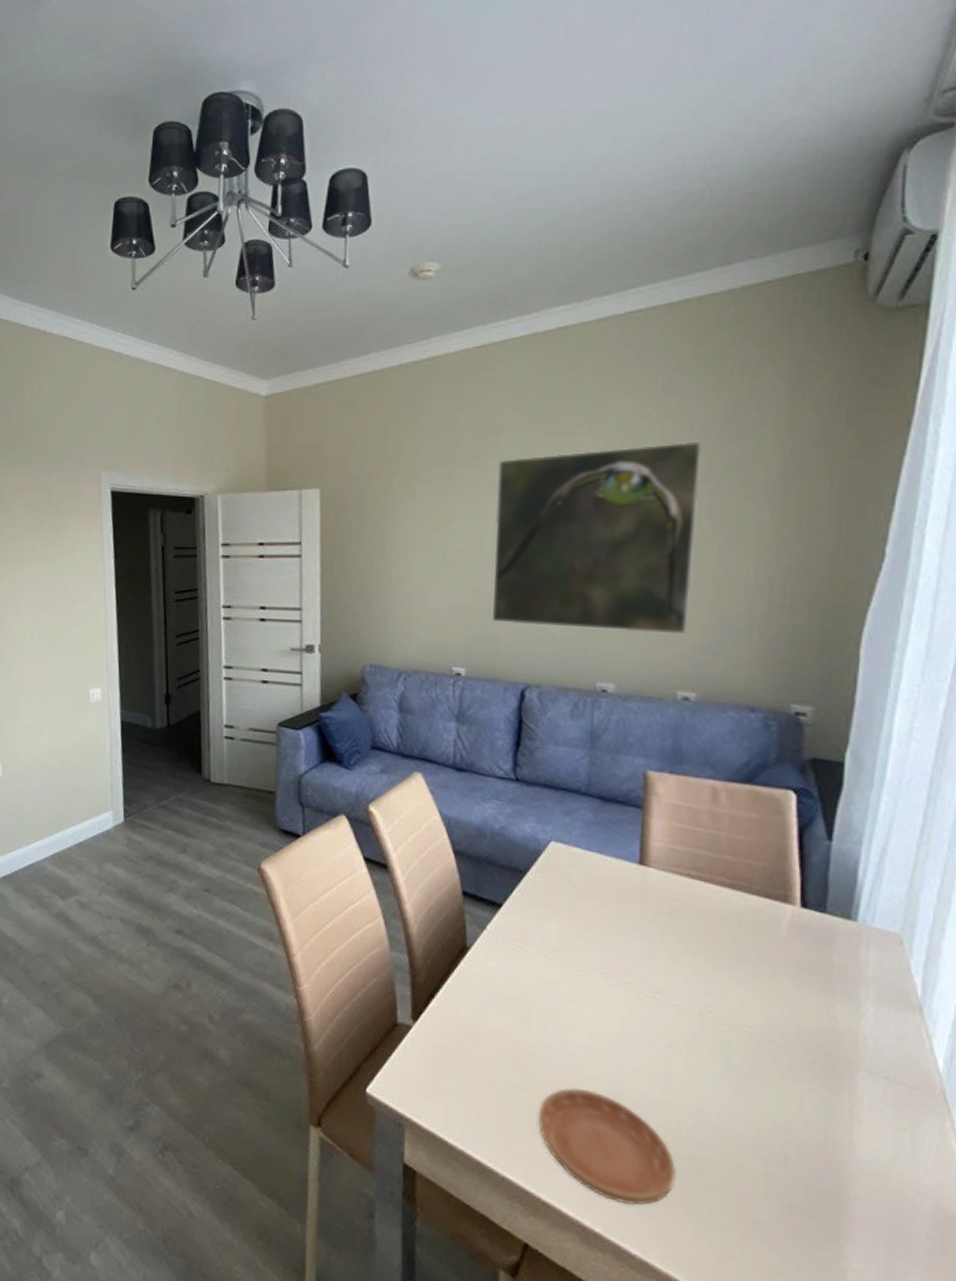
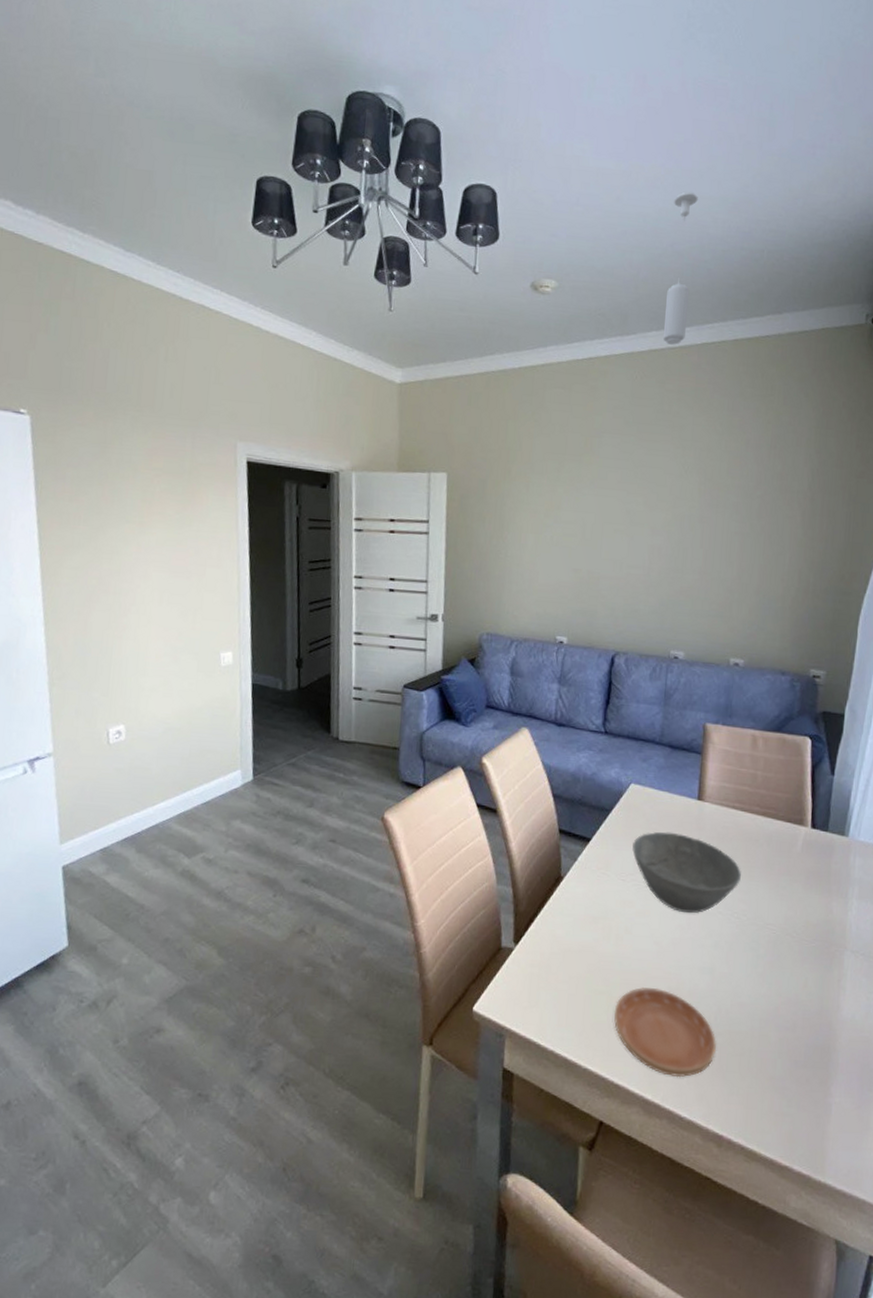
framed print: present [491,441,703,634] -> none [590,455,755,612]
bowl: none [555,900,704,1004] -> present [632,831,742,914]
pendant light: none [573,134,614,319] -> present [662,191,698,345]

